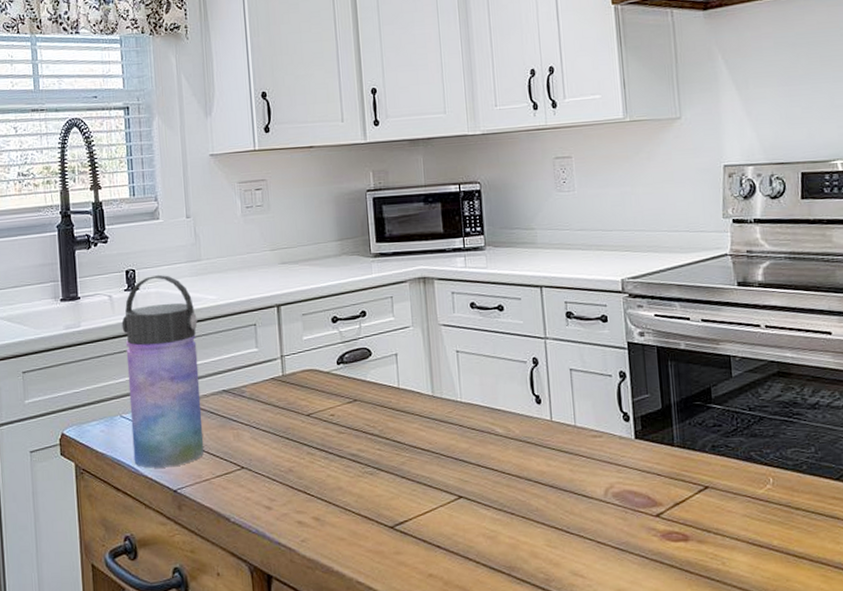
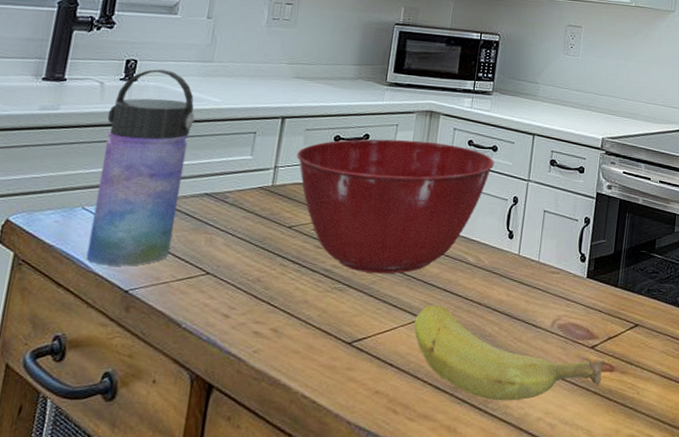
mixing bowl: none [299,310,503,454] -> present [297,139,494,274]
fruit: none [453,481,676,579] -> present [414,305,605,401]

